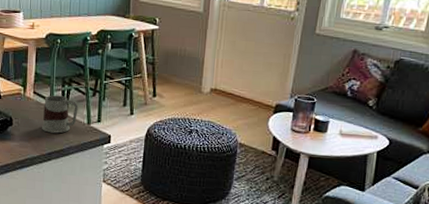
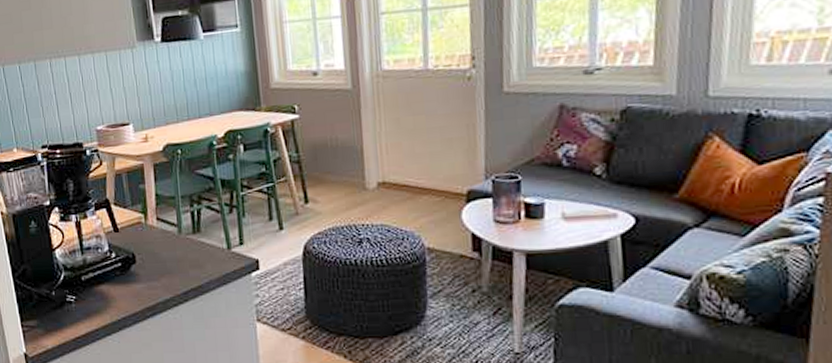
mug: present [42,95,79,134] -> none [171,218,214,267]

